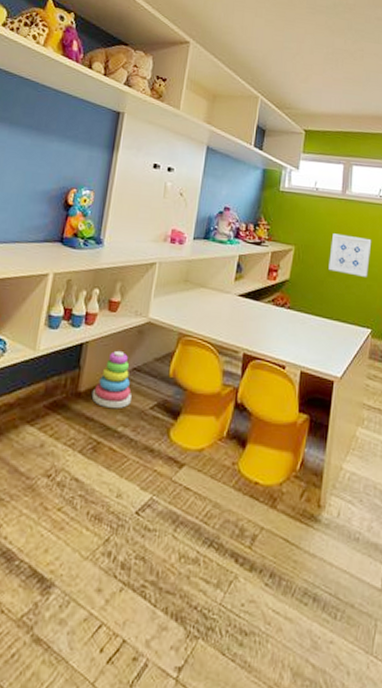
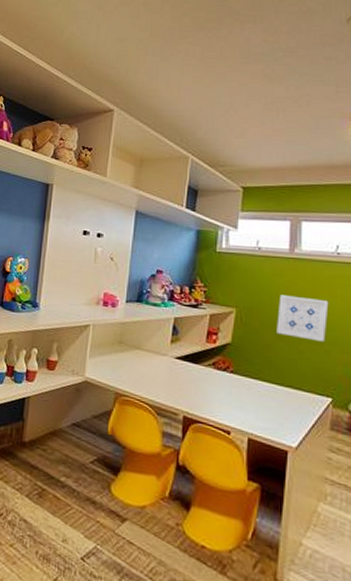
stacking toy: present [91,350,131,409] -> none [35,406,72,460]

